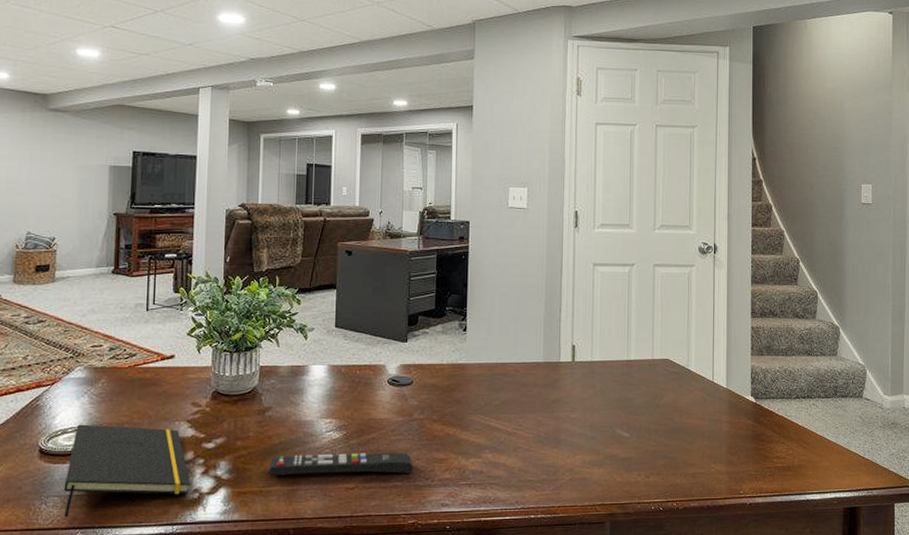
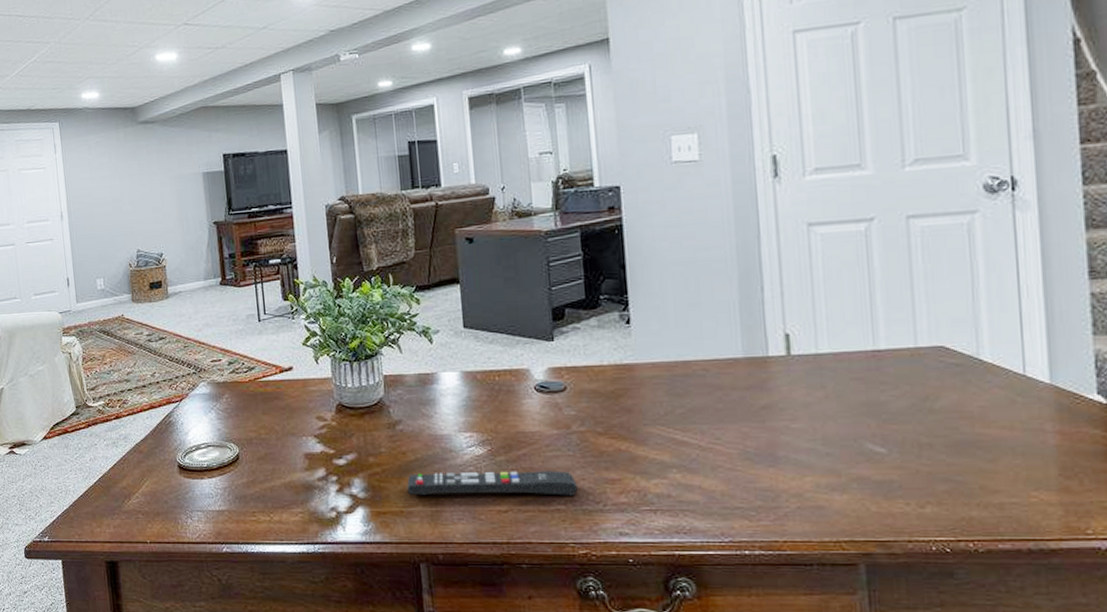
notepad: present [64,424,191,518] -> none [205,440,327,532]

